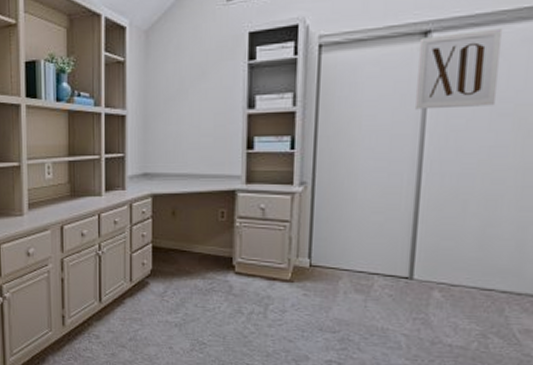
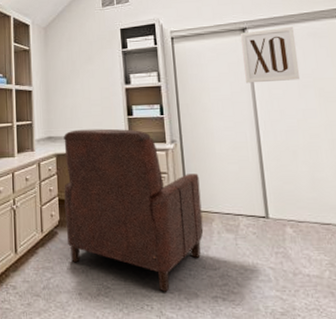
chair: none [159,165,330,352] -> present [64,128,204,292]

